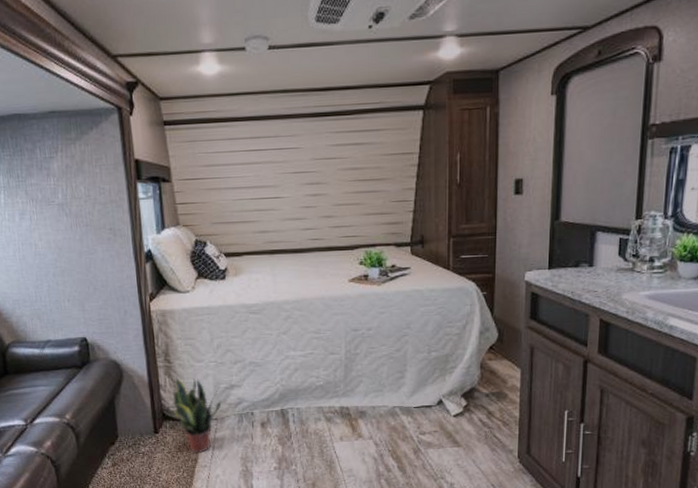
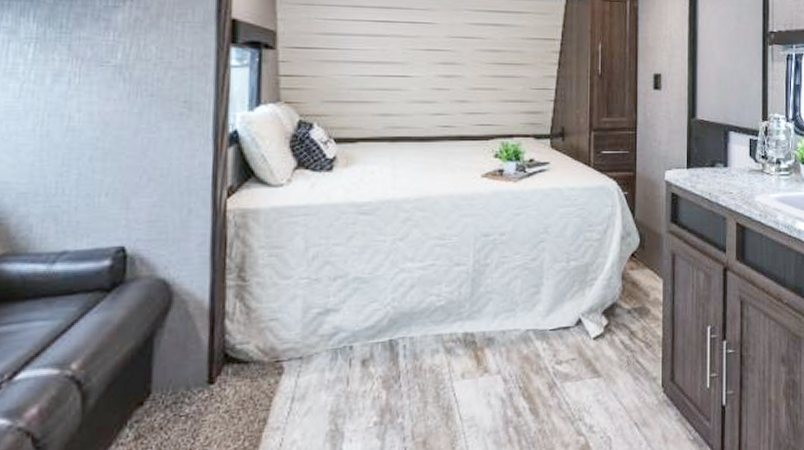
potted plant: present [172,377,222,454] -> none [240,300,312,411]

